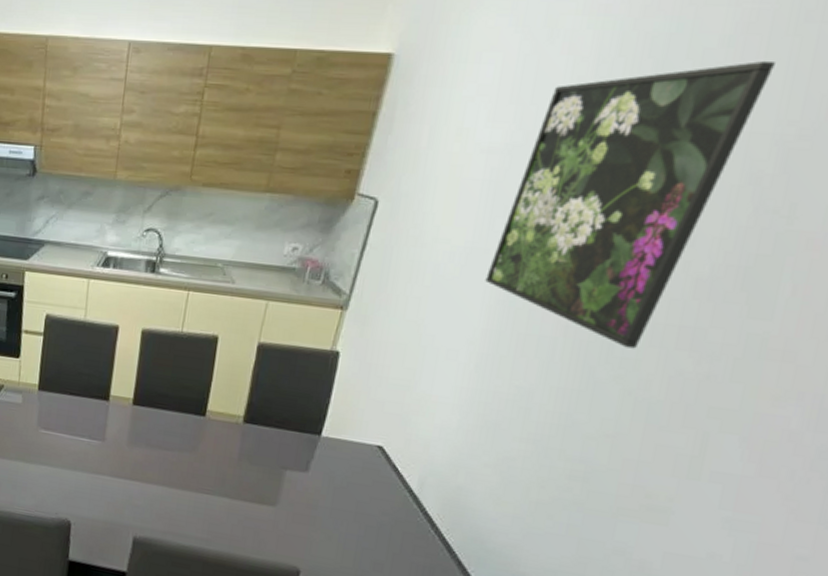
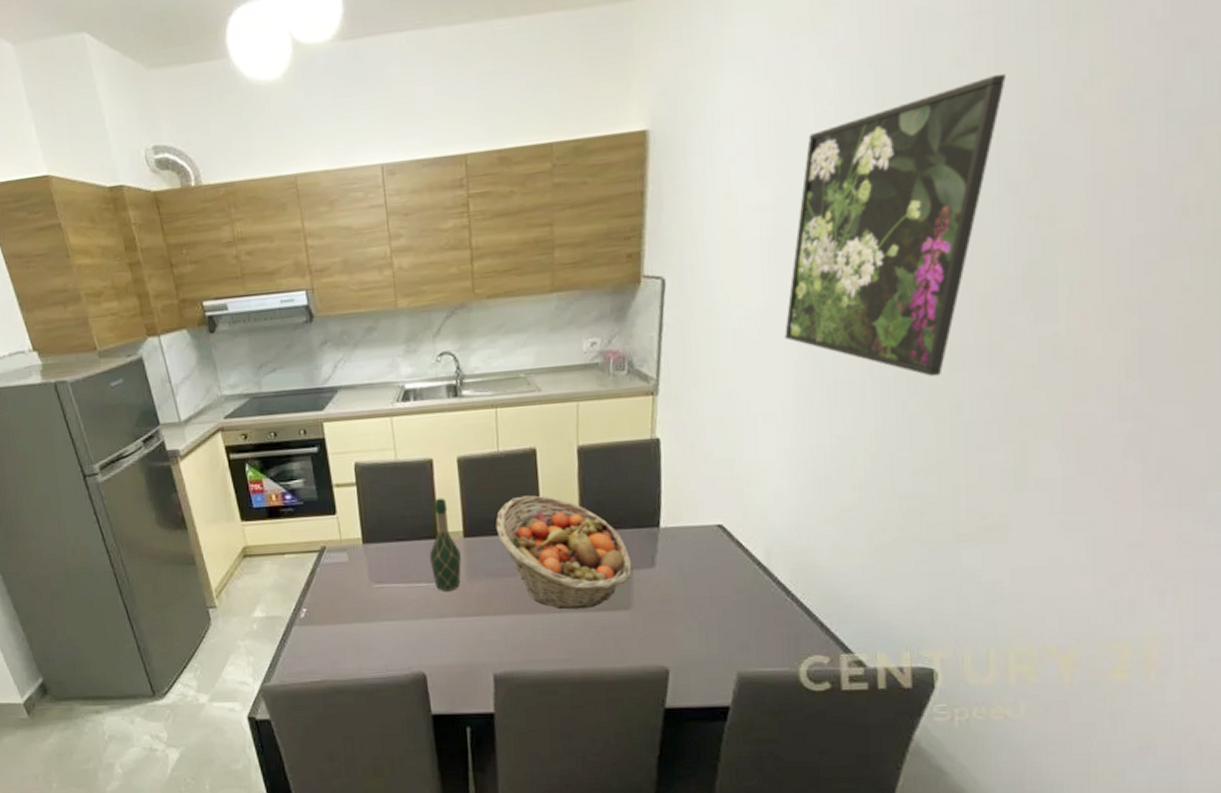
wine bottle: none [96,363,127,452] -> present [429,498,461,591]
fruit basket: none [164,377,287,497] -> present [495,495,632,610]

